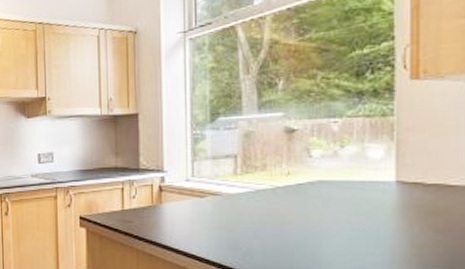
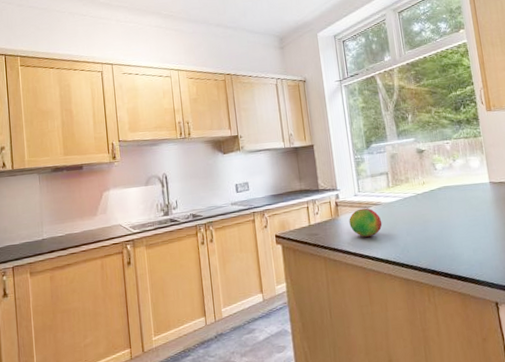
fruit: none [174,197,220,233] -> present [349,208,383,237]

